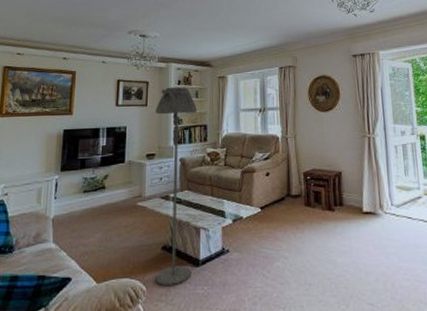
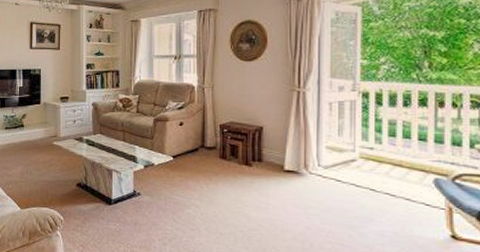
floor lamp: present [155,86,198,287] -> none [68,30,110,219]

